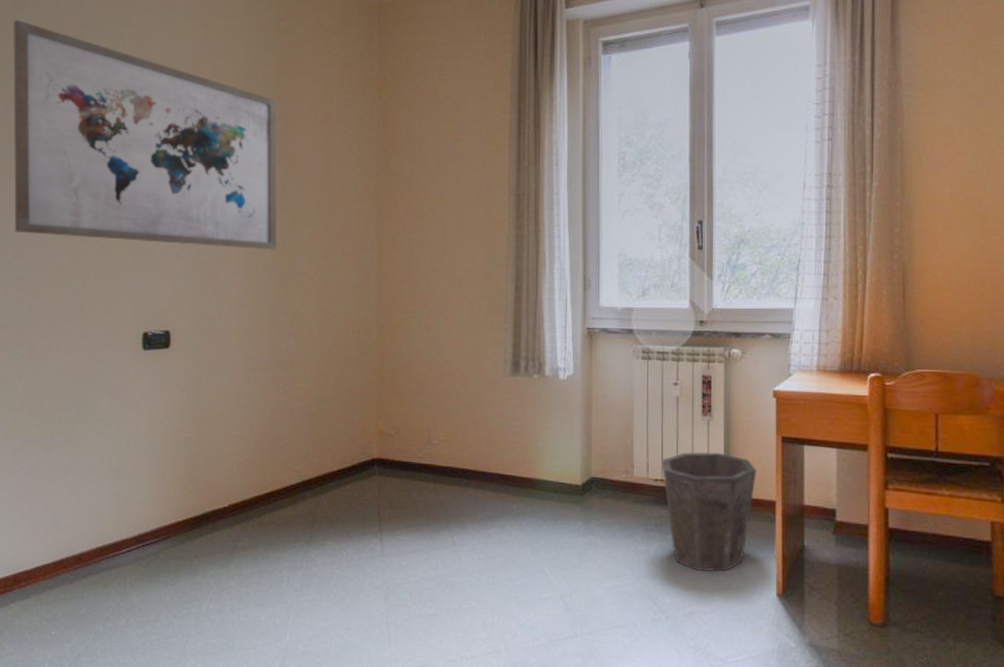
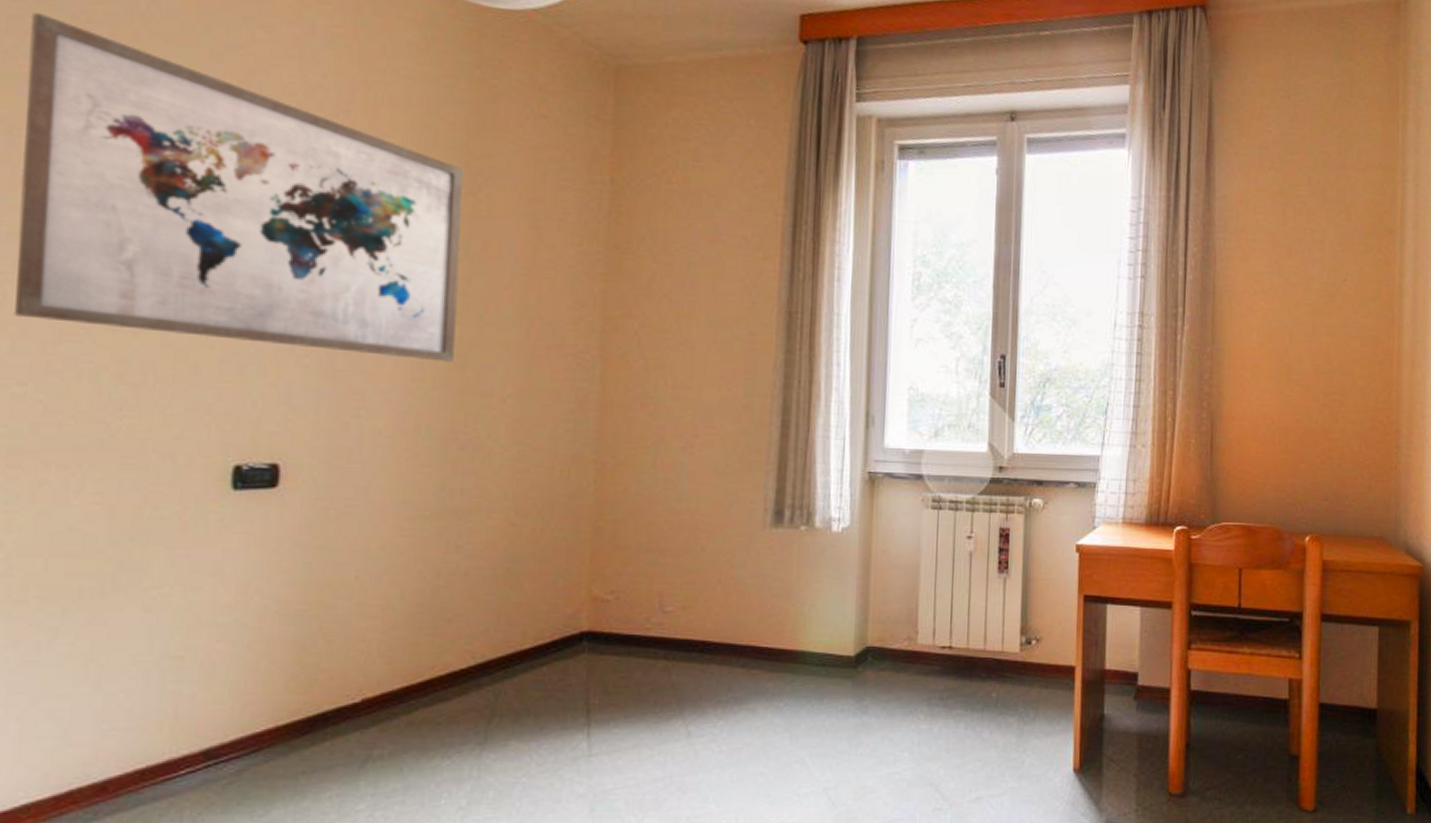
waste bin: present [661,452,756,572] -> none [950,613,1056,749]

